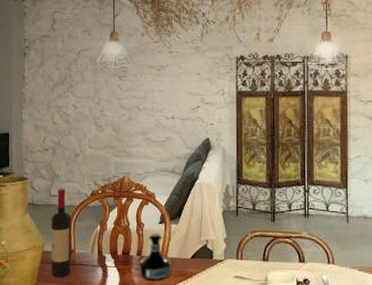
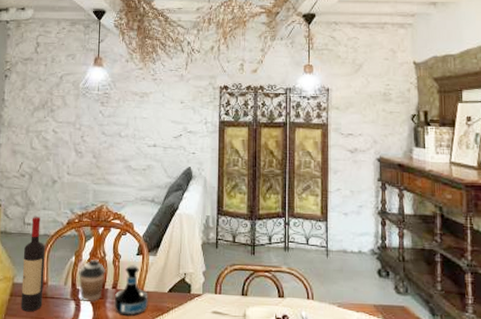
coffee cup: none [104,229,130,269] -> present [79,260,106,303]

